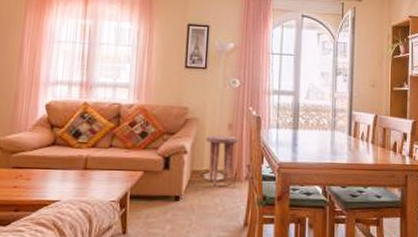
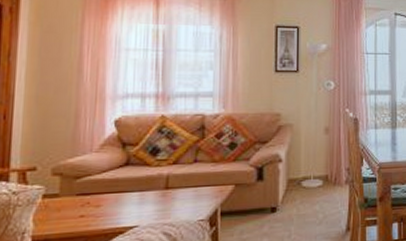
side table: present [206,134,239,186] -> none [302,139,336,193]

